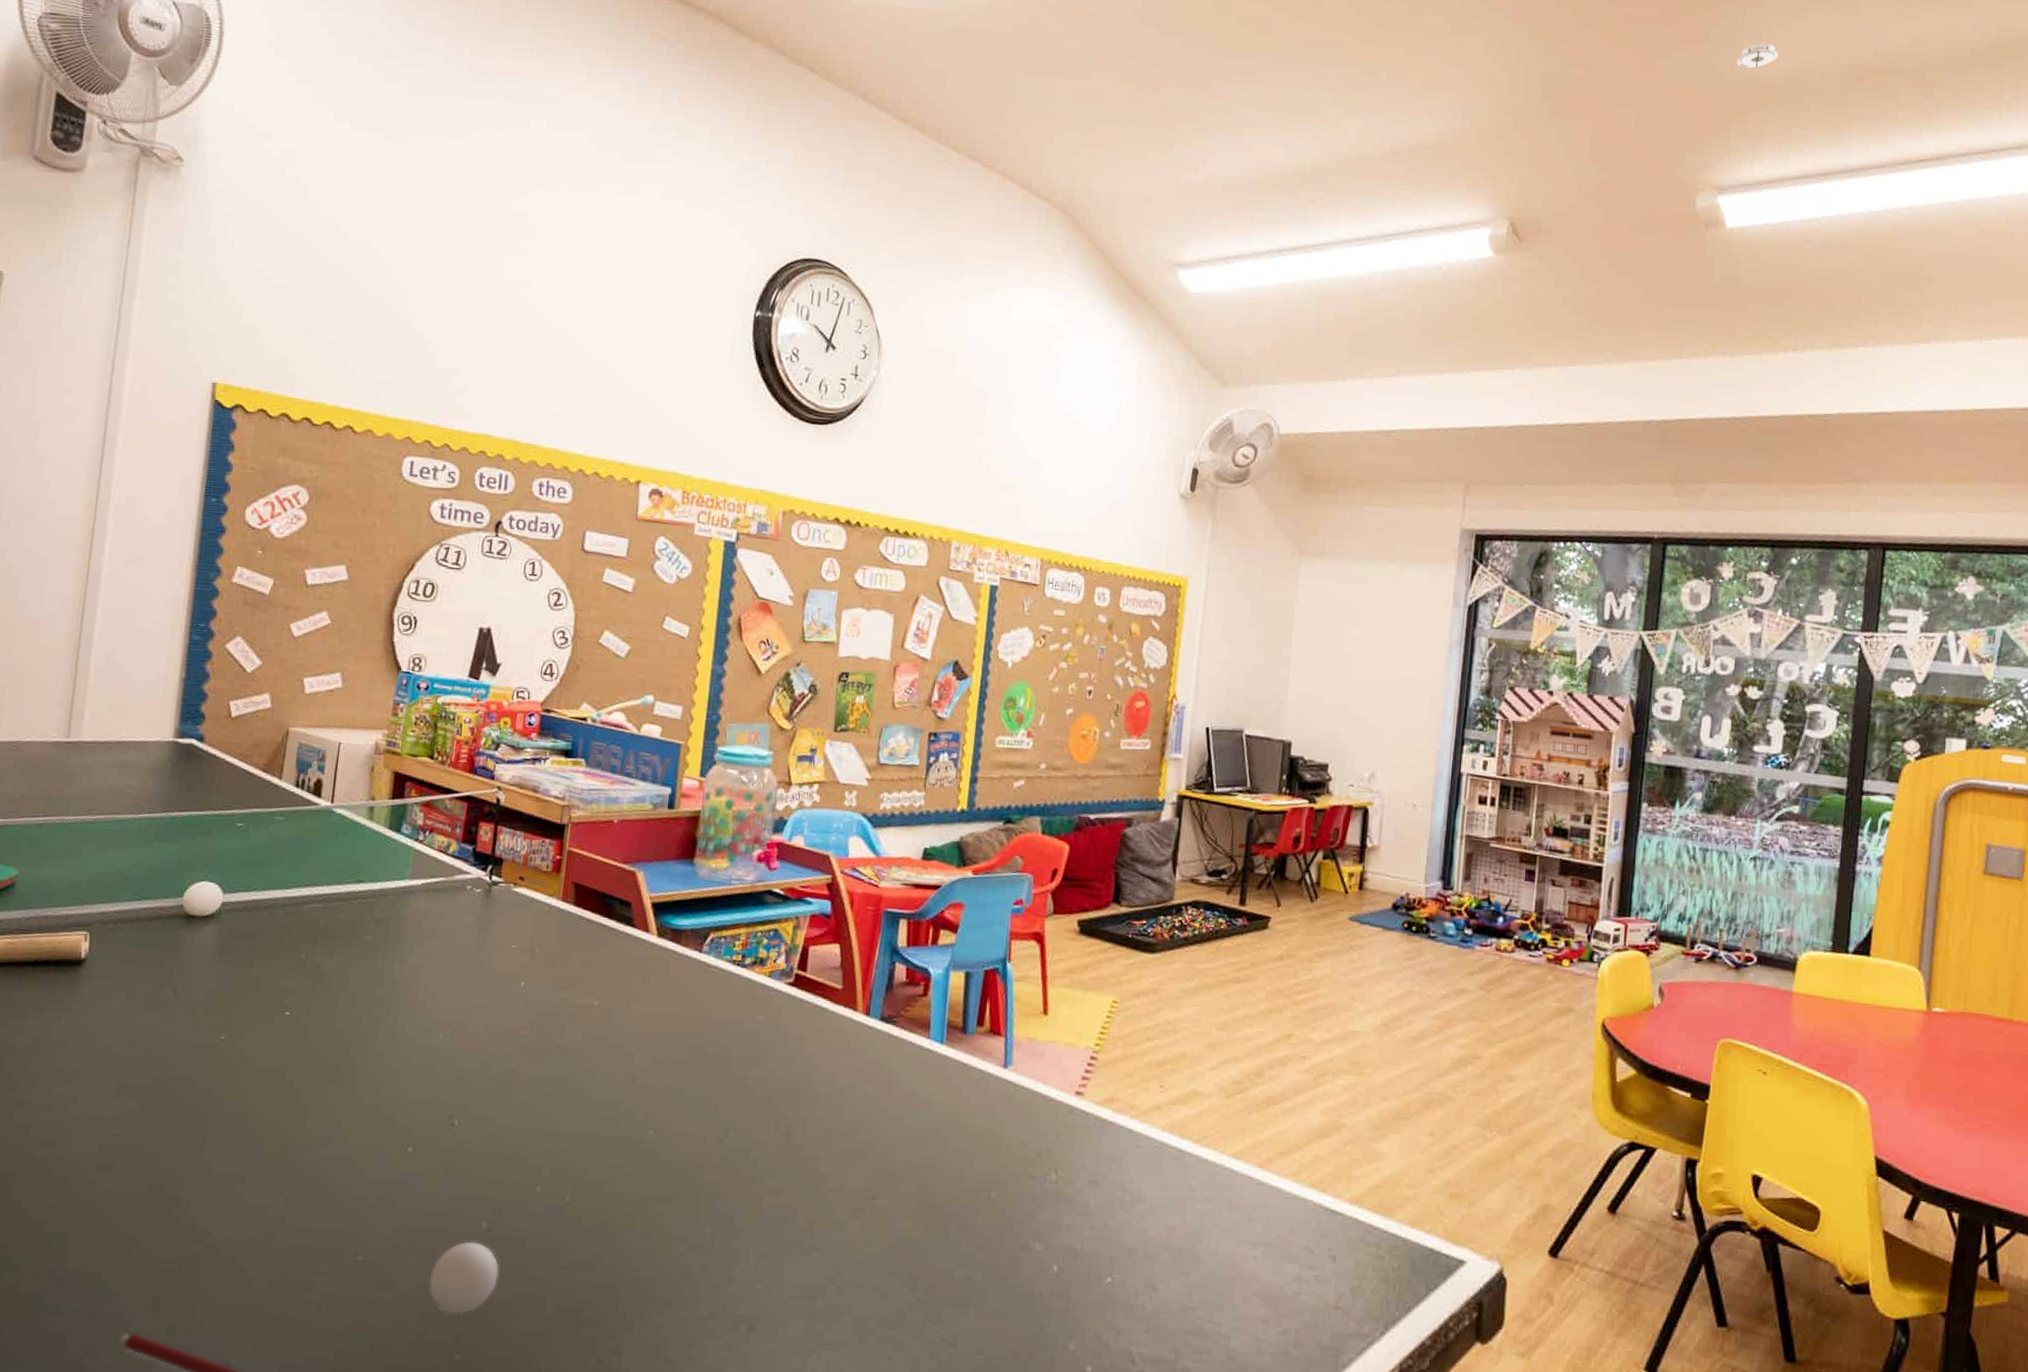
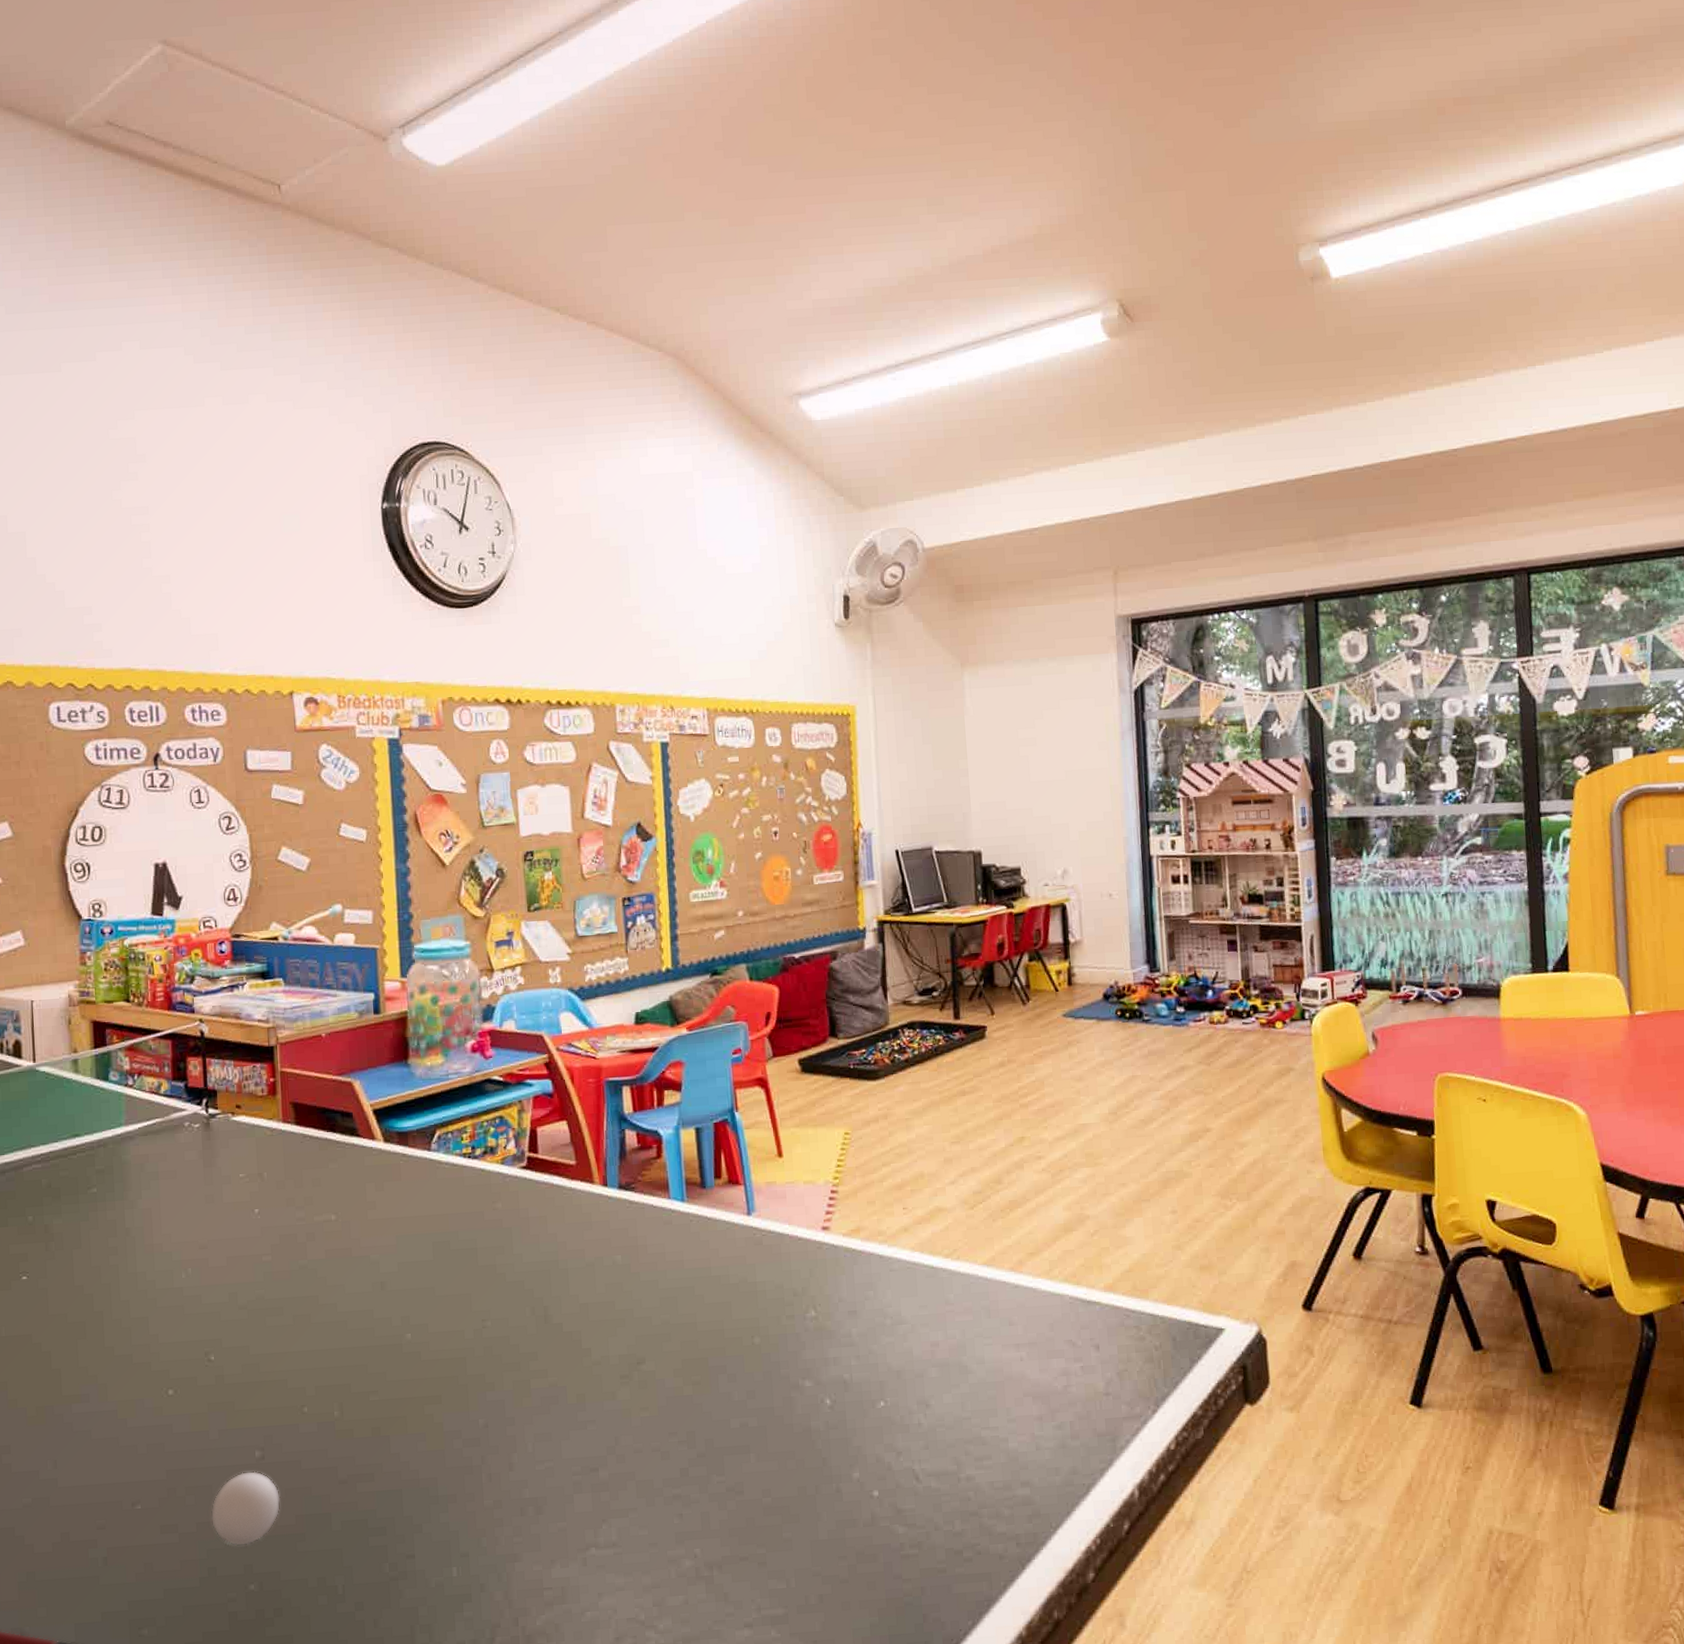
smoke detector: present [1734,43,1779,71] -> none [1317,89,1359,121]

